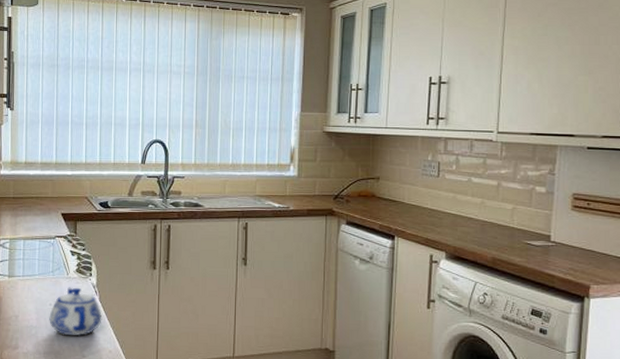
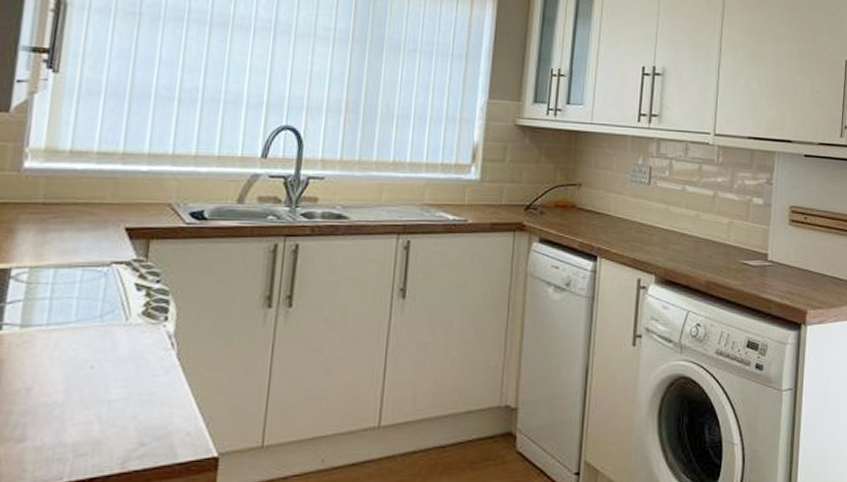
teapot: present [49,287,102,336] -> none [86,338,180,414]

